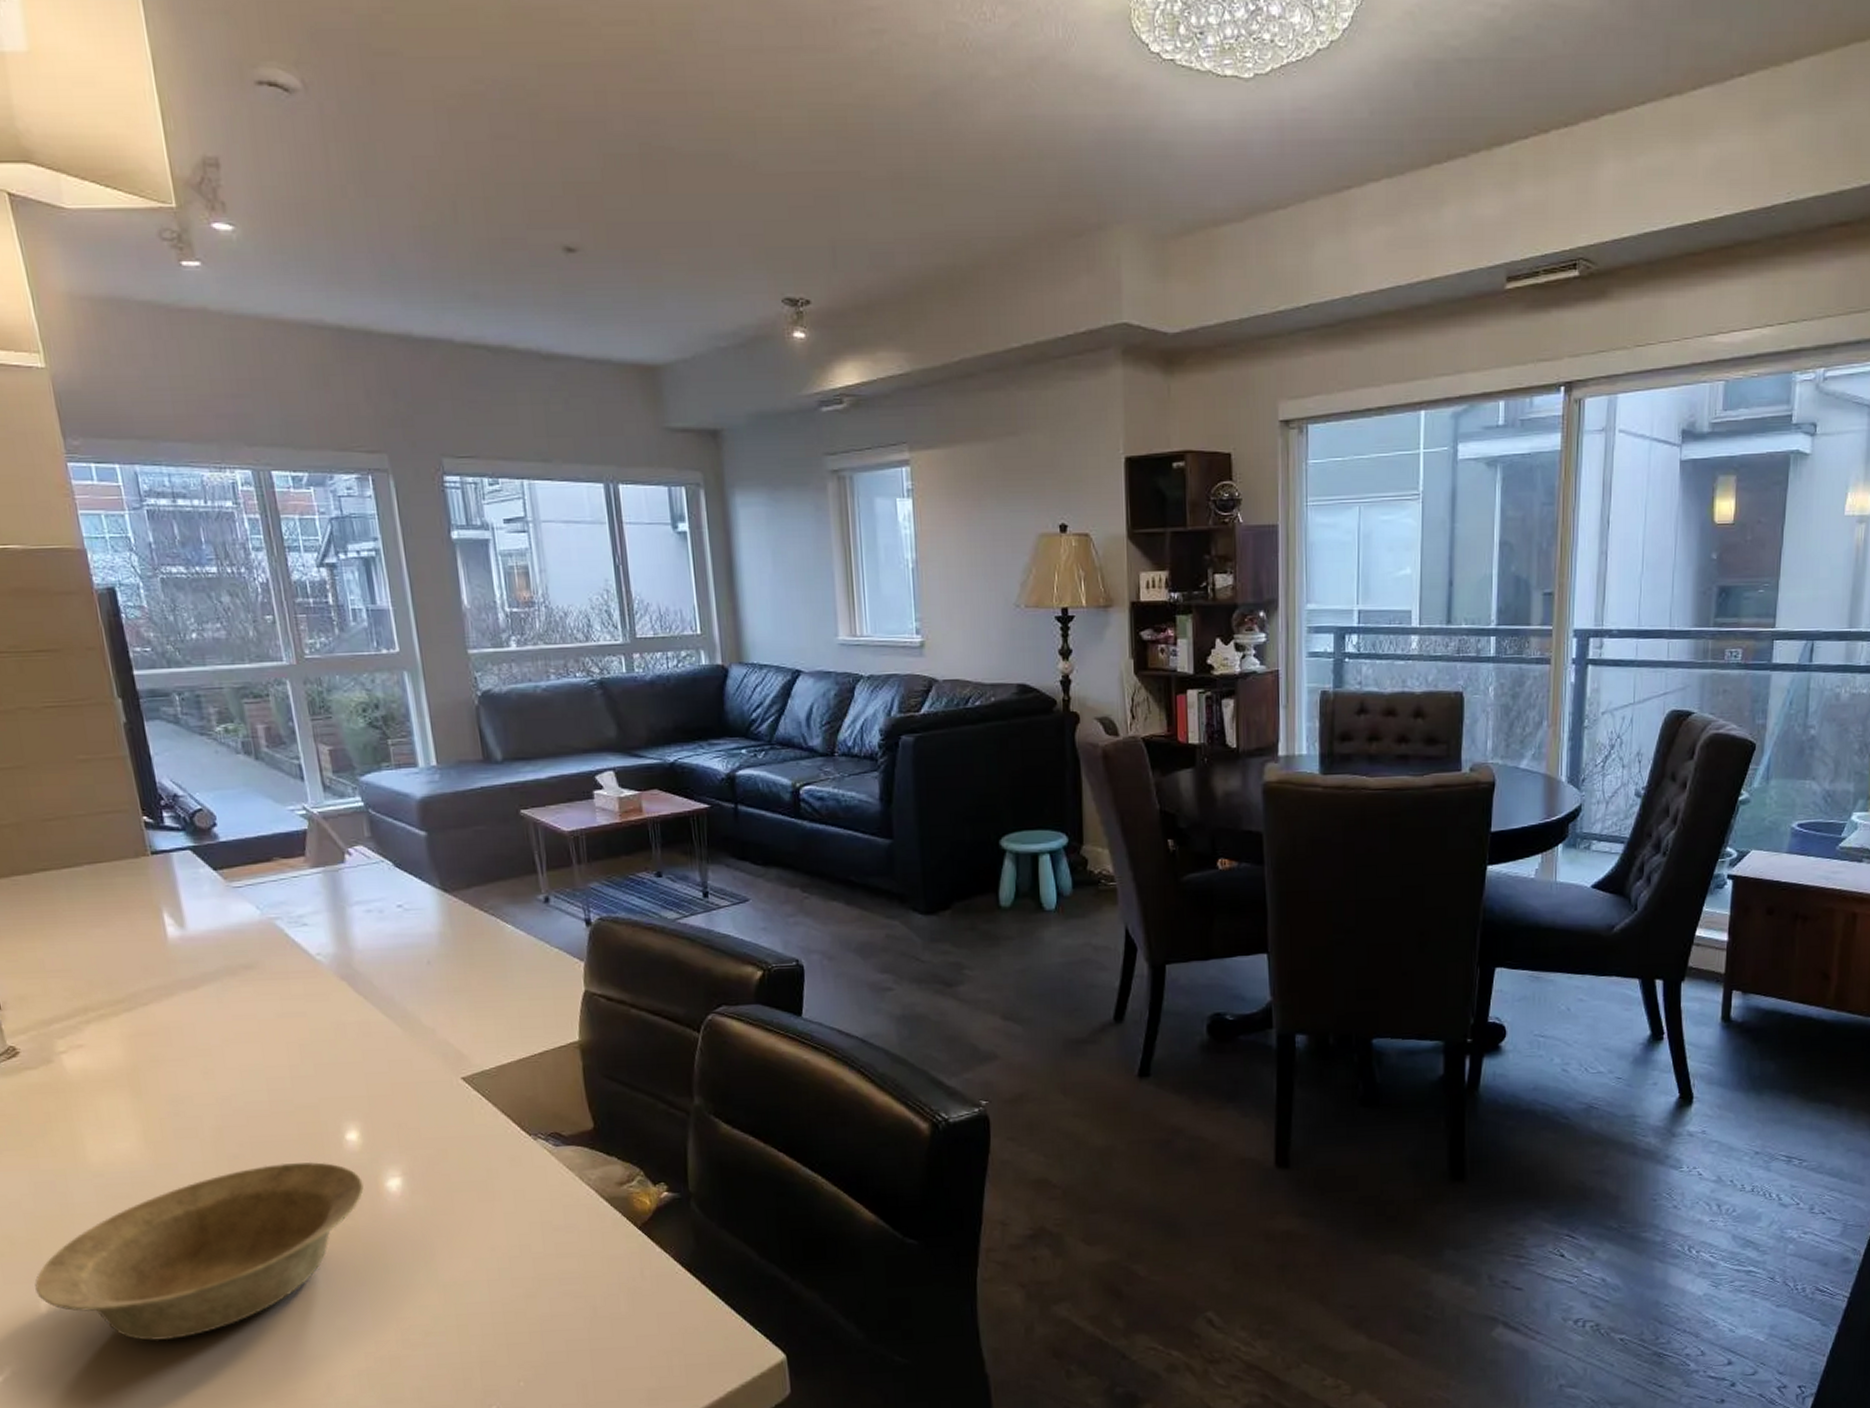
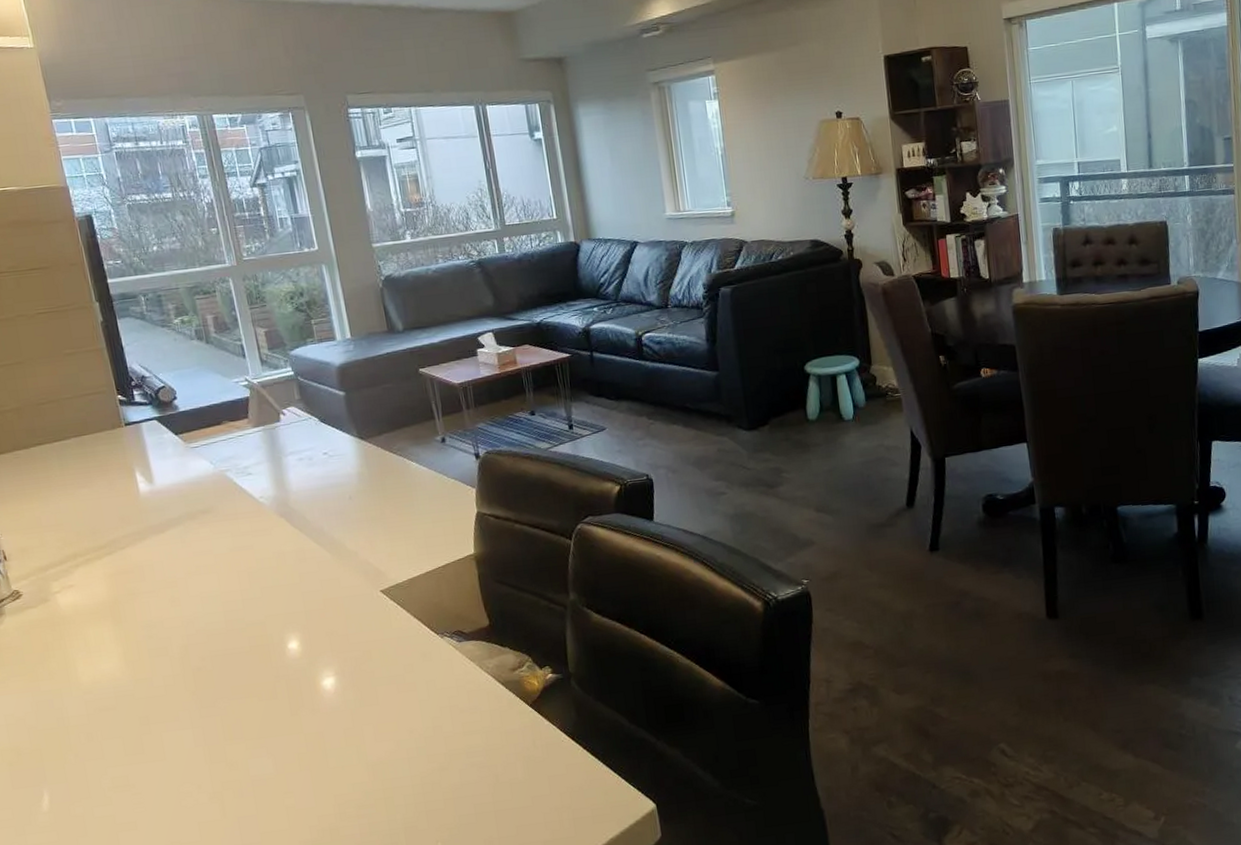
bowl: present [34,1162,365,1341] -> none [38,669,305,829]

